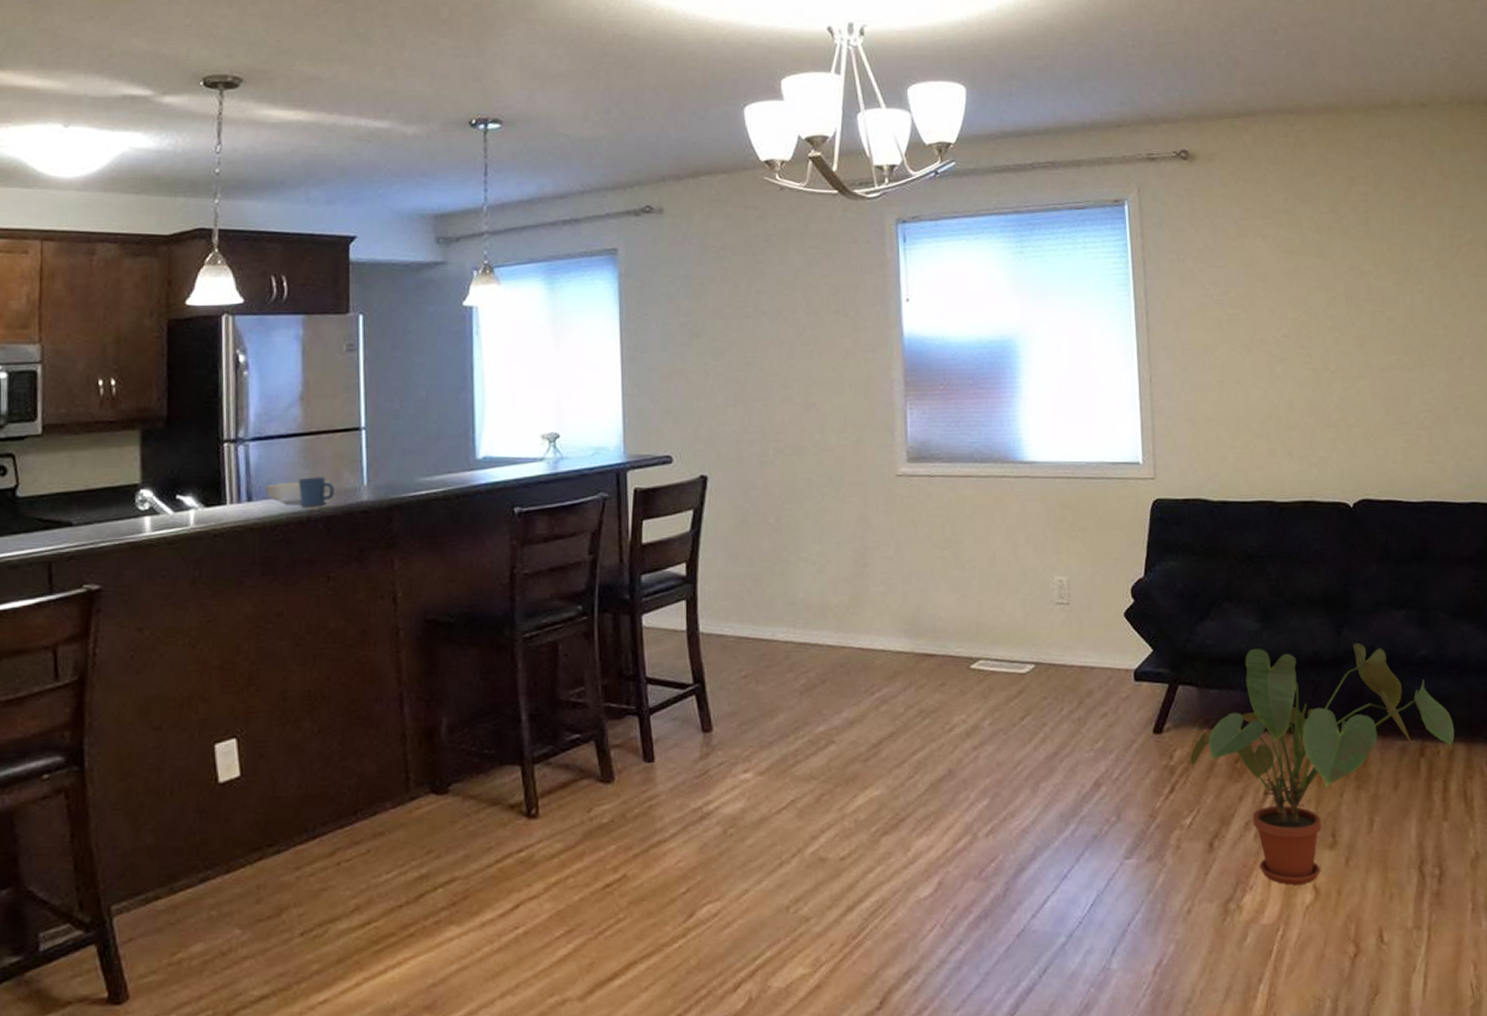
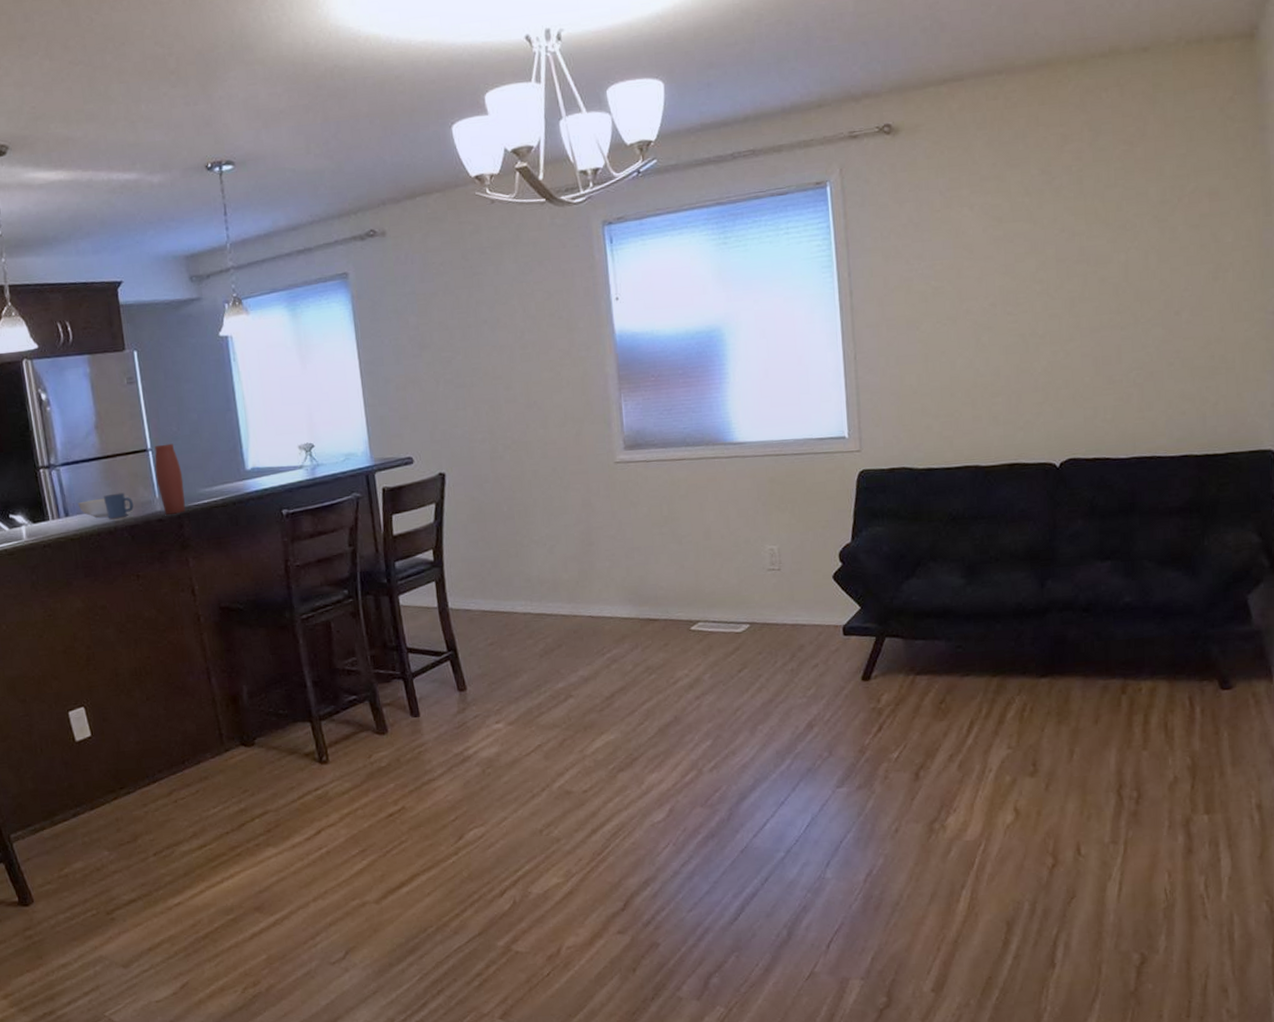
vase: none [366,423,399,506] -> present [154,443,186,515]
house plant: present [1190,642,1455,885] -> none [896,593,1157,808]

